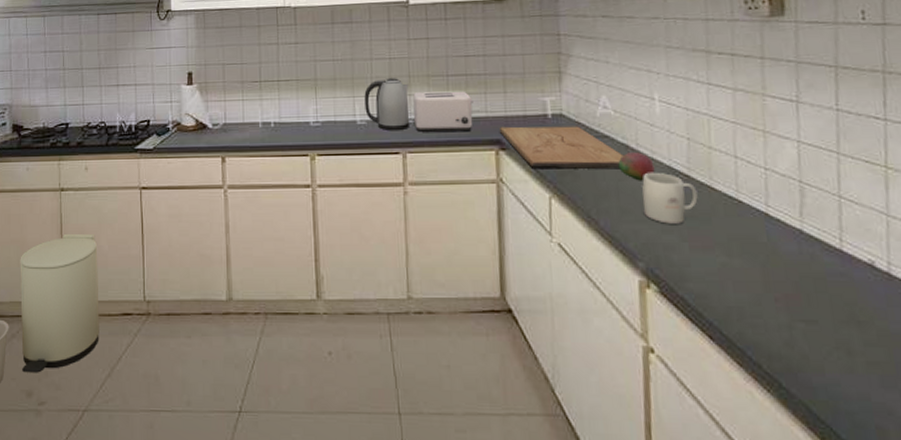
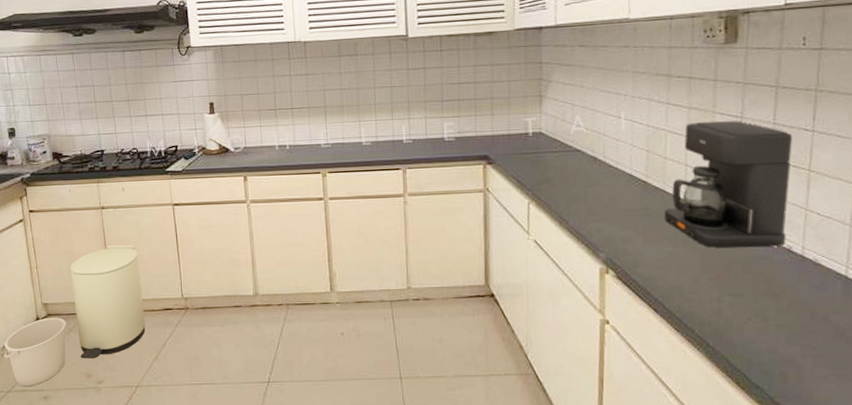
kettle: present [364,77,410,131] -> none [369,103,409,150]
toaster: present [413,91,473,132] -> none [412,114,465,151]
cutting board: present [498,126,624,169] -> none [486,142,592,180]
fruit: present [618,152,655,181] -> none [587,163,618,187]
mug: present [641,173,698,224] -> none [606,180,653,222]
coffee maker: none [712,105,867,261] -> present [664,120,792,248]

